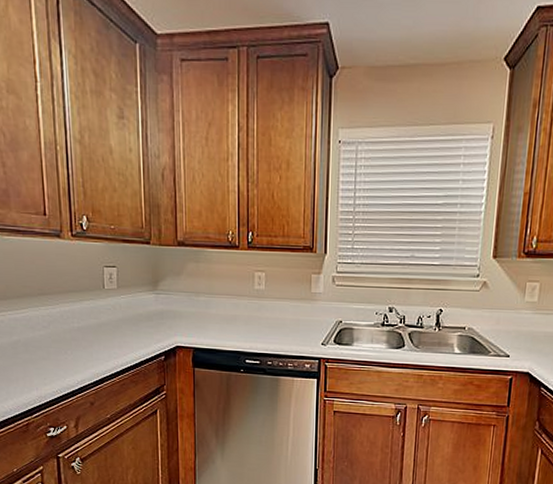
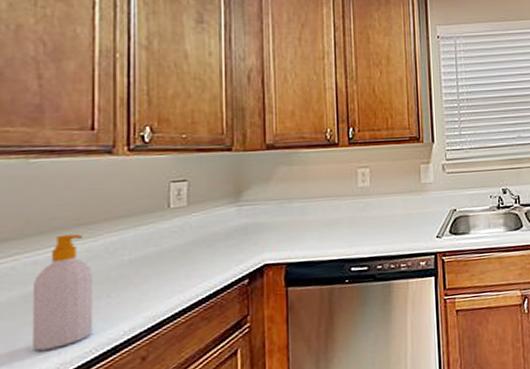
soap bottle: none [15,300,58,385] -> present [31,234,94,351]

